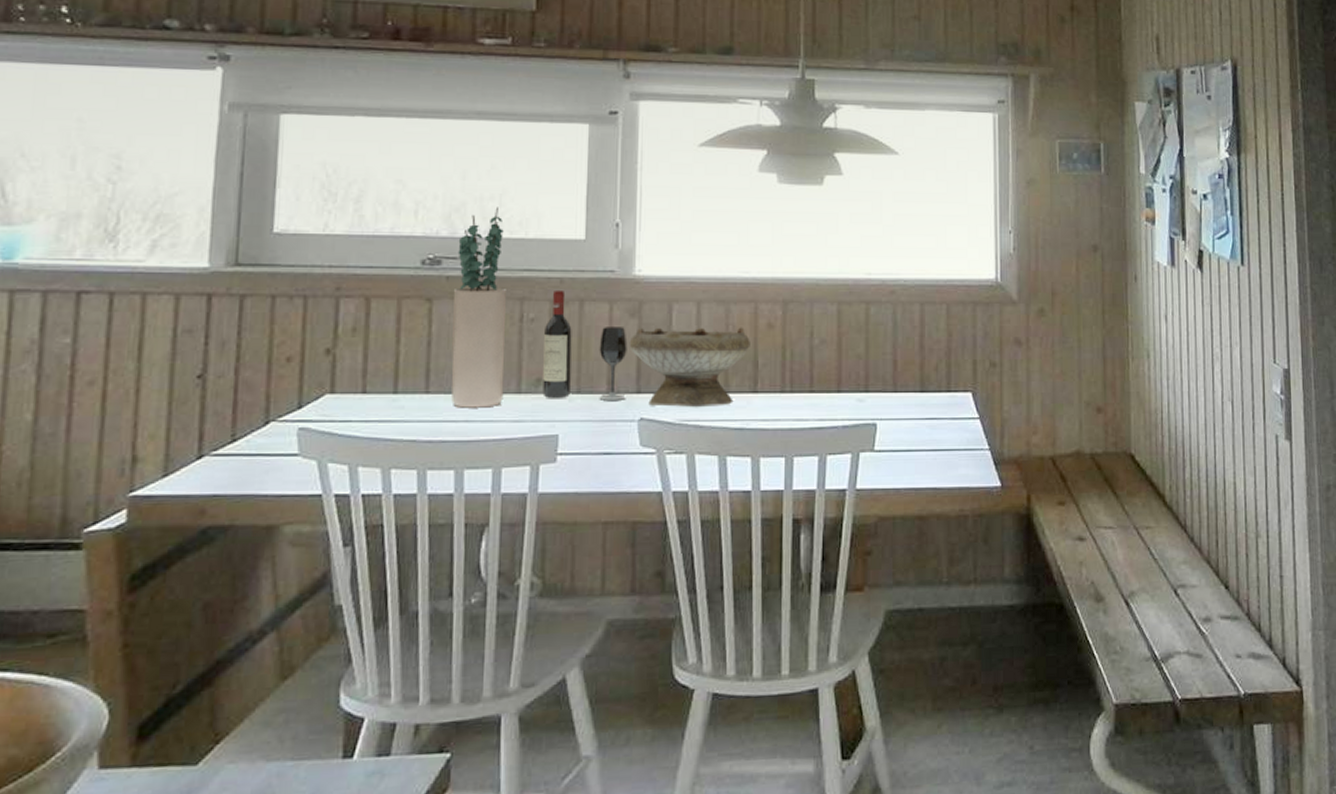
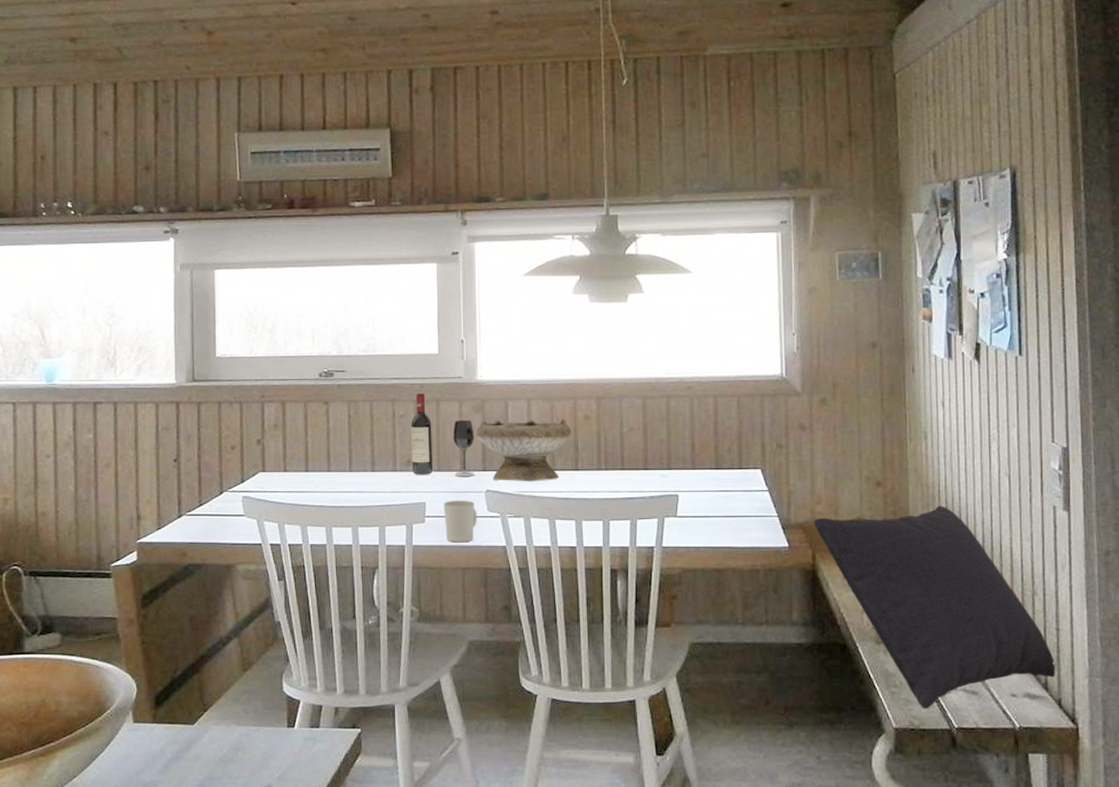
vase: present [451,207,507,408] -> none [343,331,384,482]
mug: none [582,432,626,489] -> present [444,500,477,543]
cushion: none [1029,435,1280,678] -> present [813,506,1056,708]

